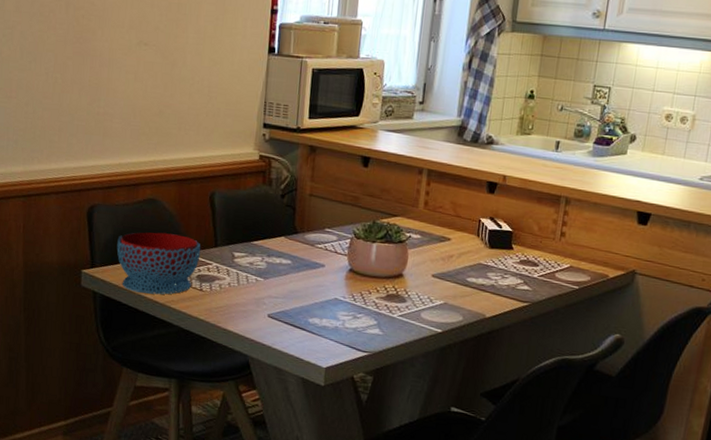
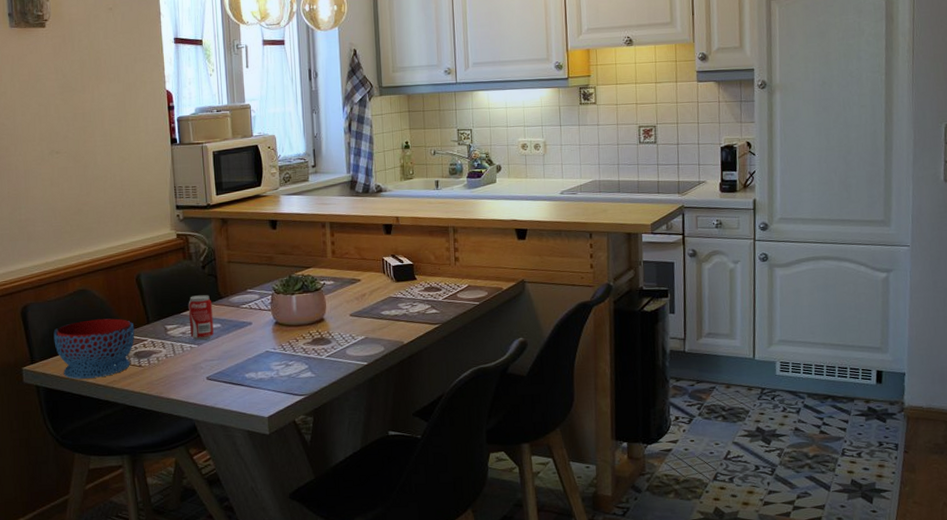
beverage can: none [258,225,286,275] -> present [188,295,214,341]

